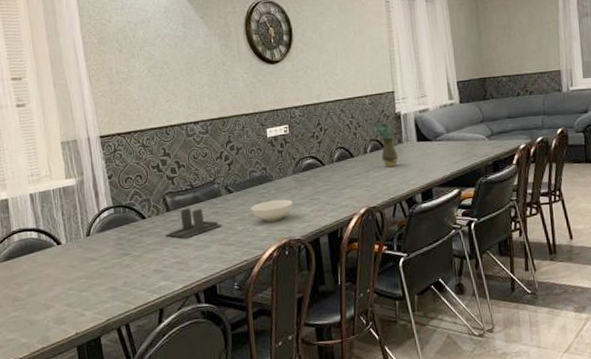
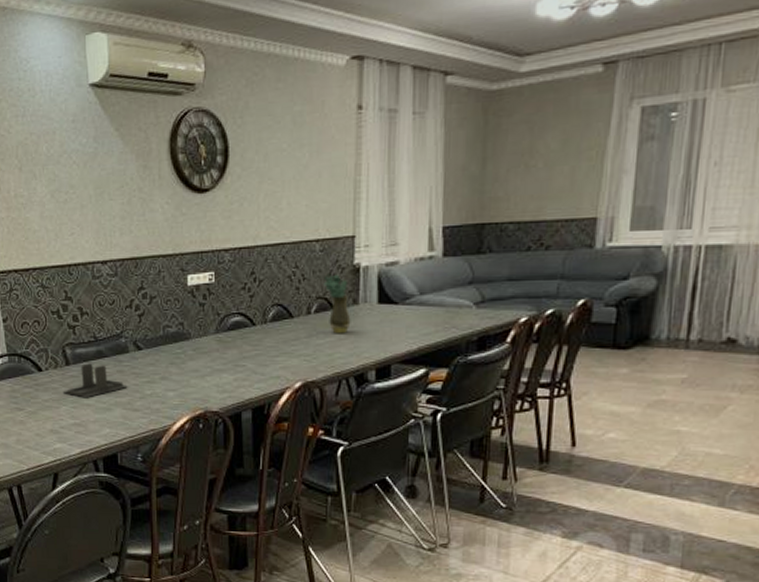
bowl: present [250,199,293,222] -> none [161,363,213,388]

